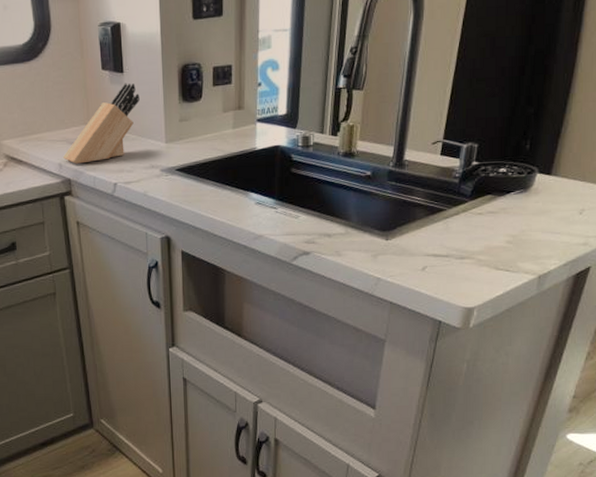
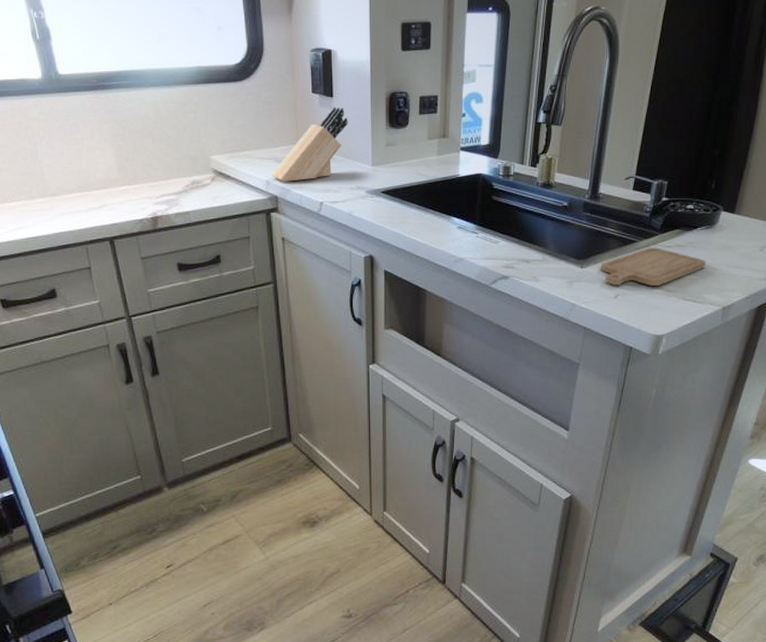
chopping board: none [406,215,520,257] -> present [600,247,706,286]

